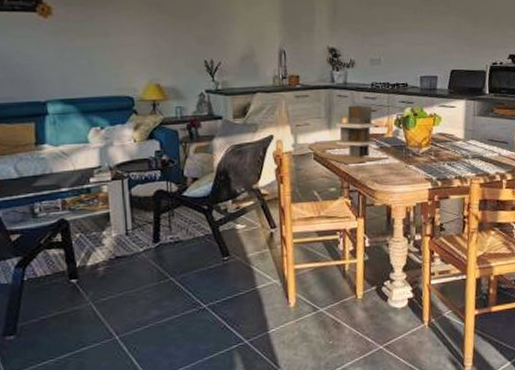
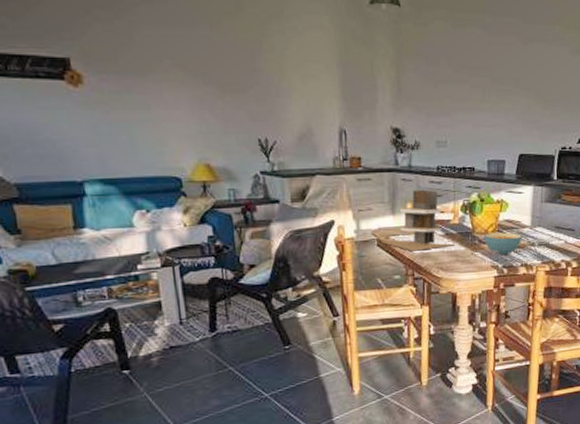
cereal bowl: none [418,145,455,168] -> present [484,232,522,255]

